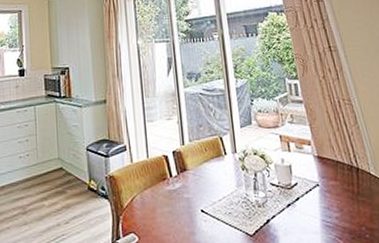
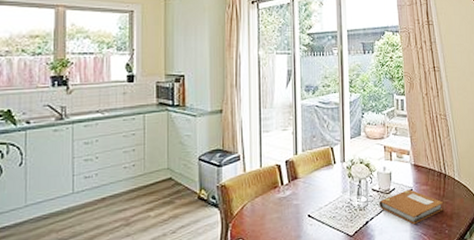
notebook: none [280,184,361,226] -> present [379,189,444,225]

